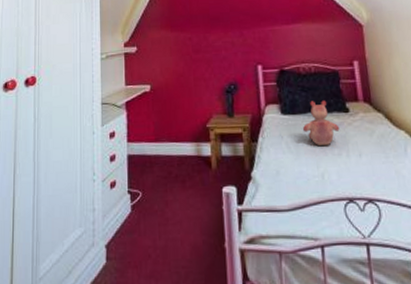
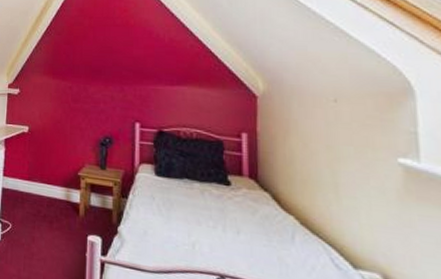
teddy bear: present [302,100,340,146] -> none [176,167,218,216]

